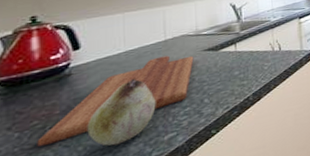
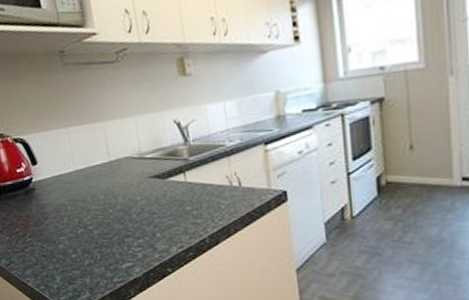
cutting board: present [37,56,194,147] -> none [22,179,141,251]
fruit: present [87,78,156,146] -> none [56,200,111,264]

